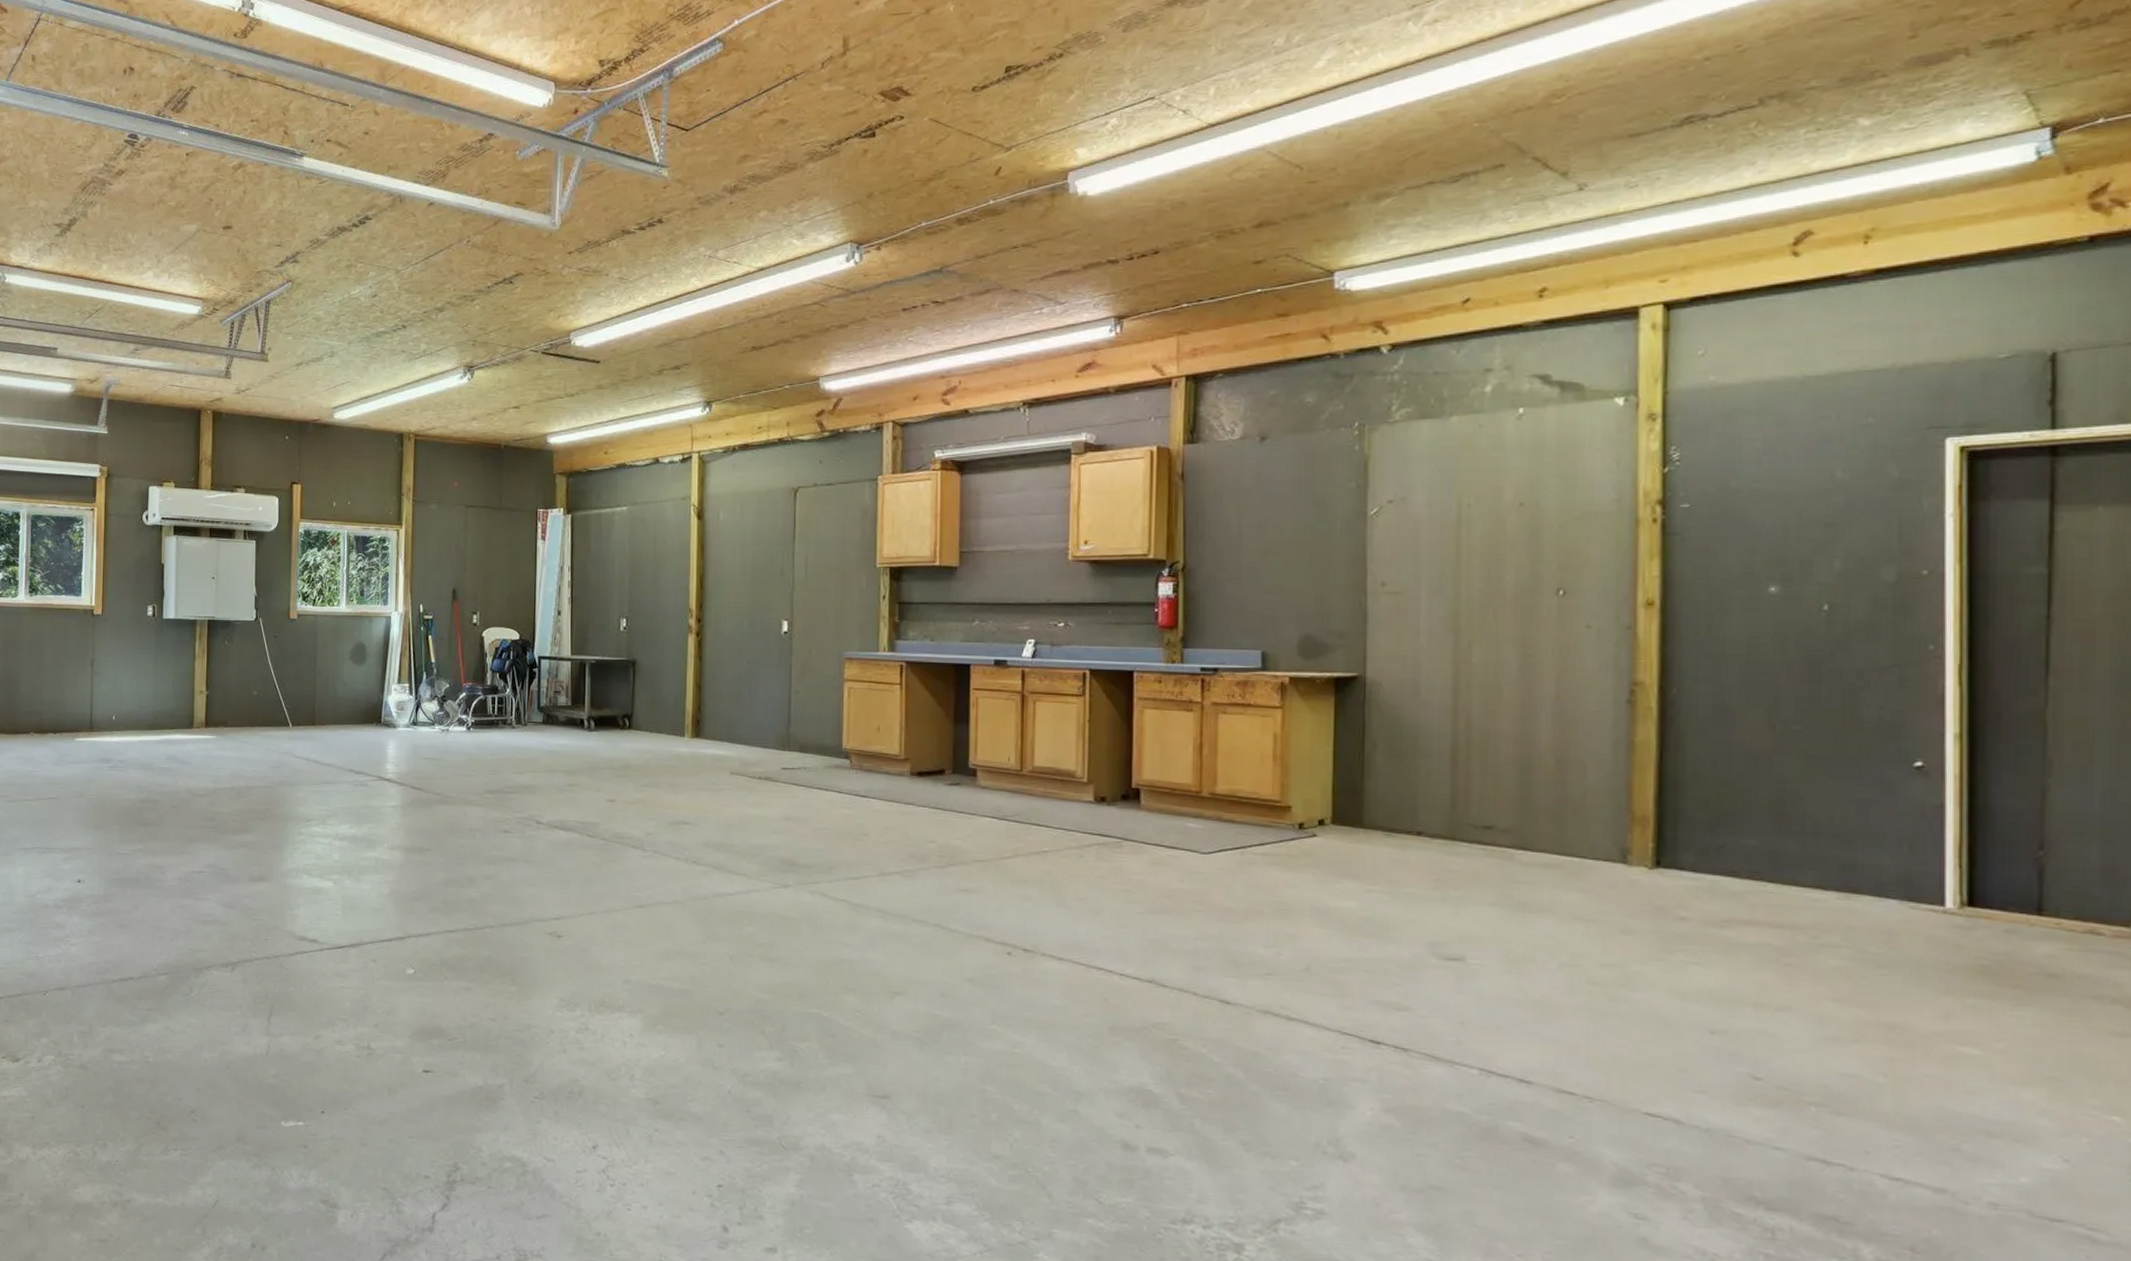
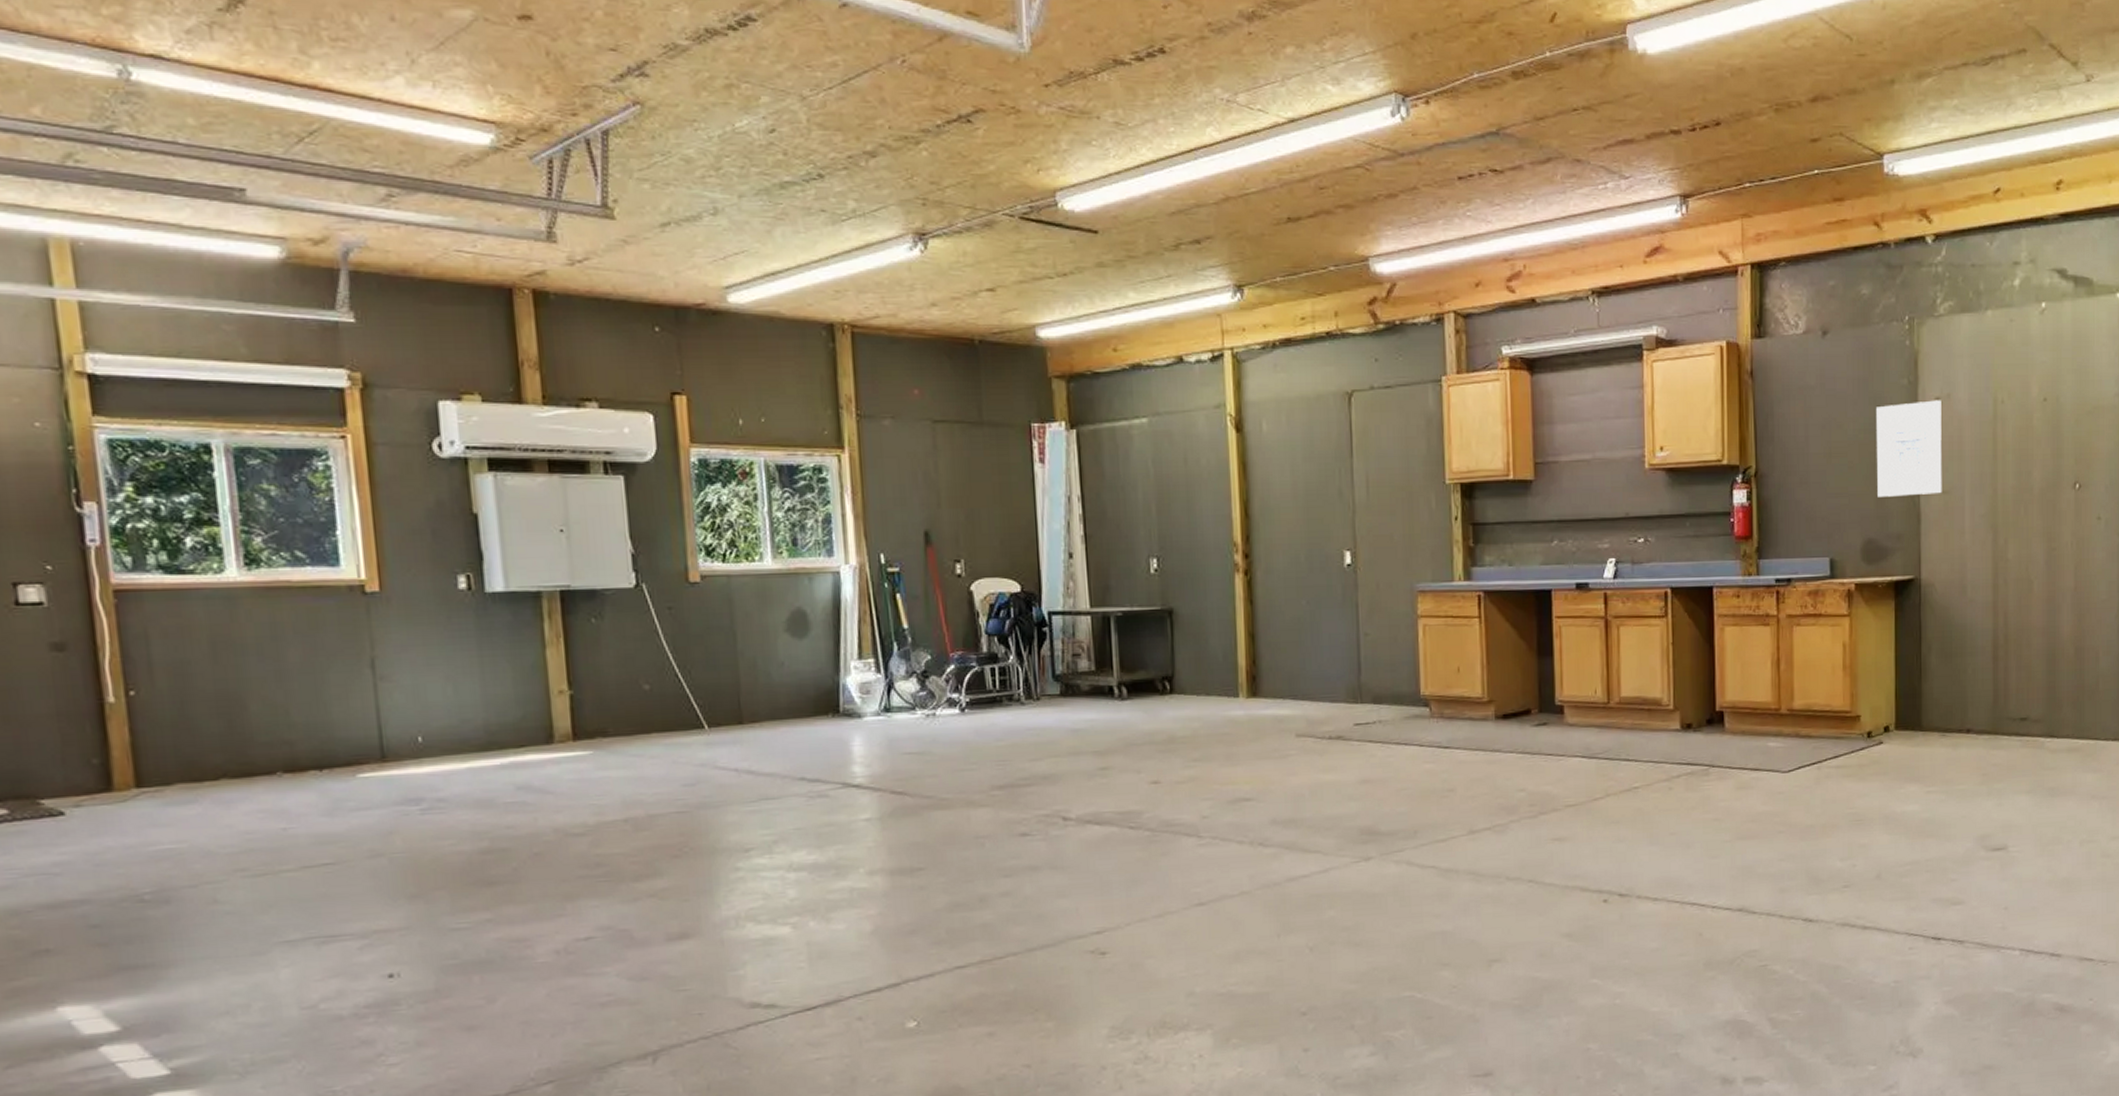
wall art: none [1318,503,1395,595] -> present [1875,400,1942,497]

